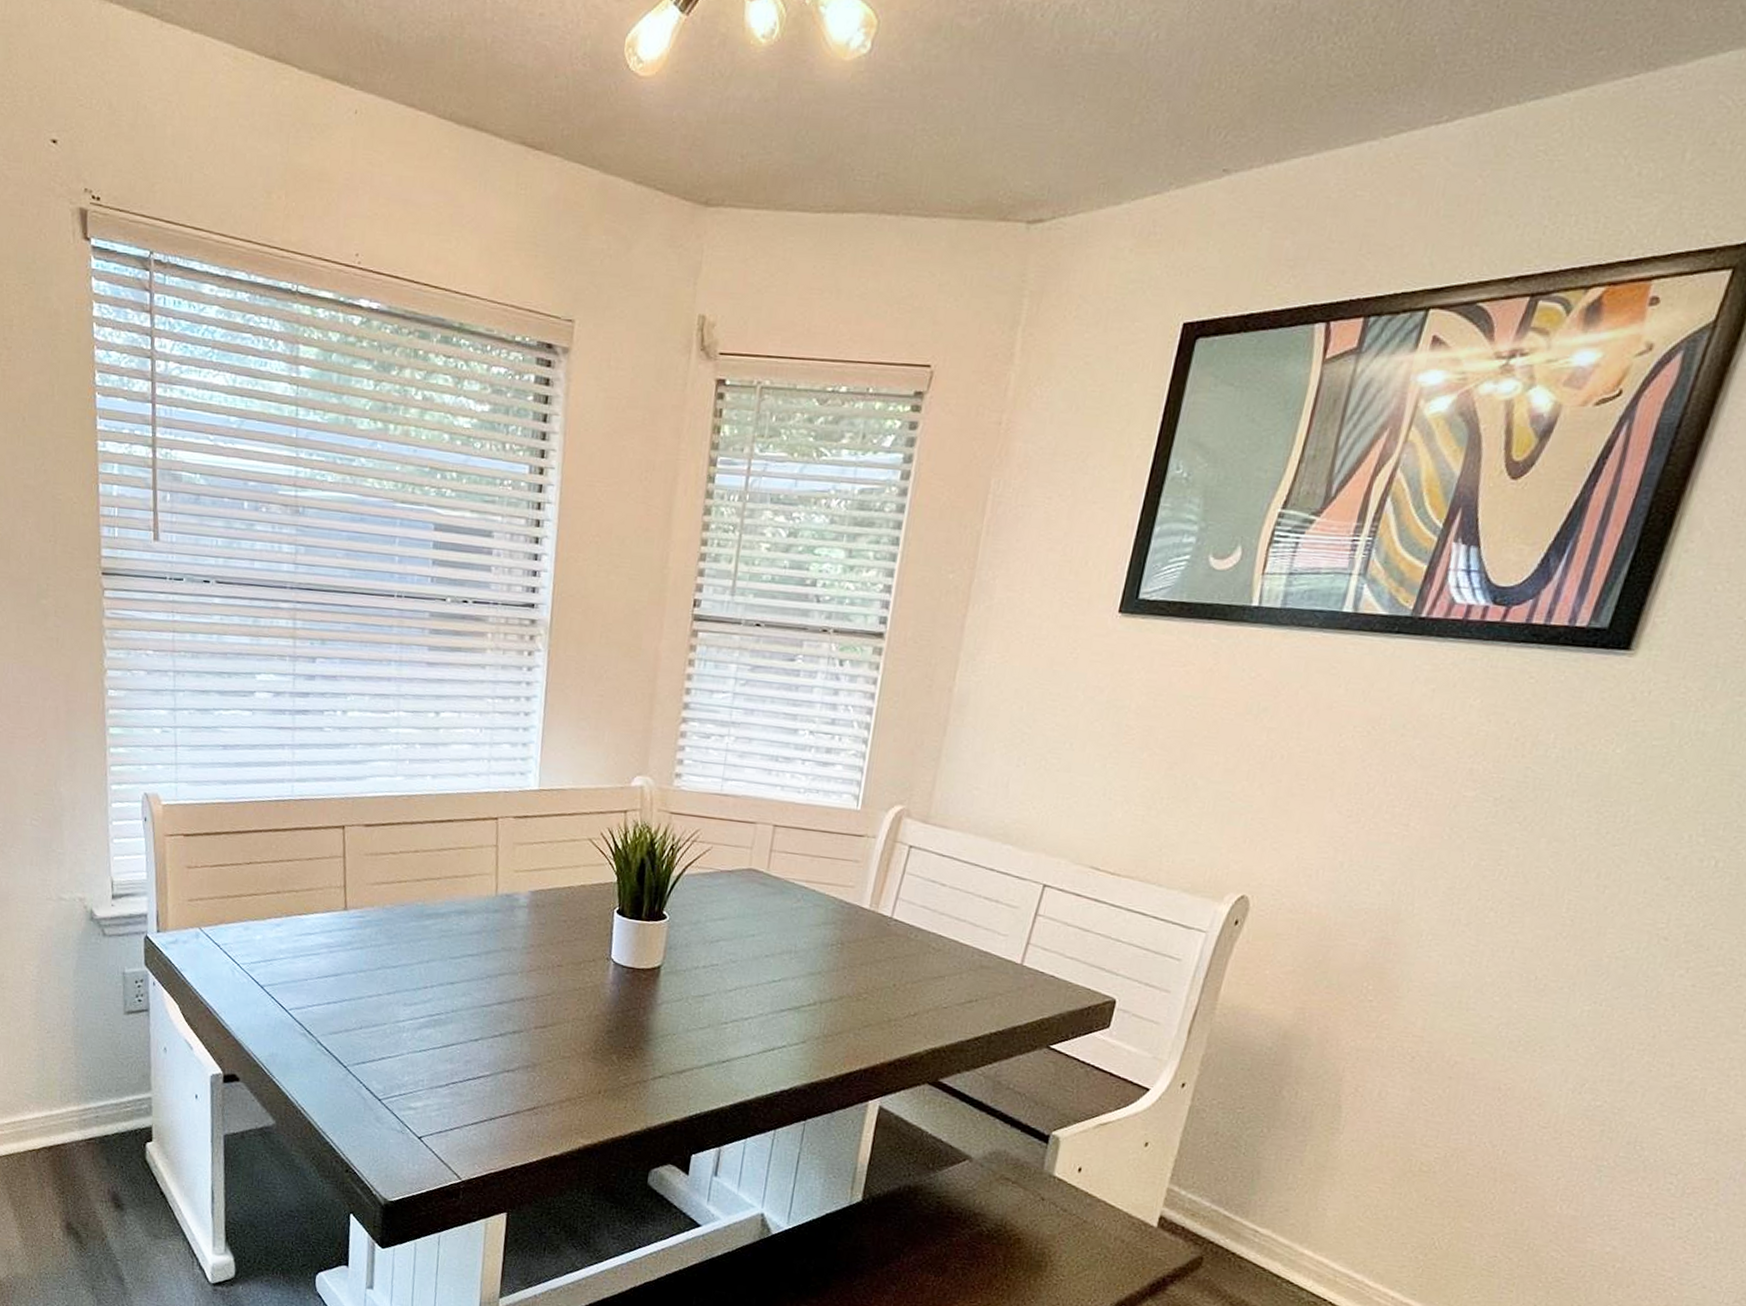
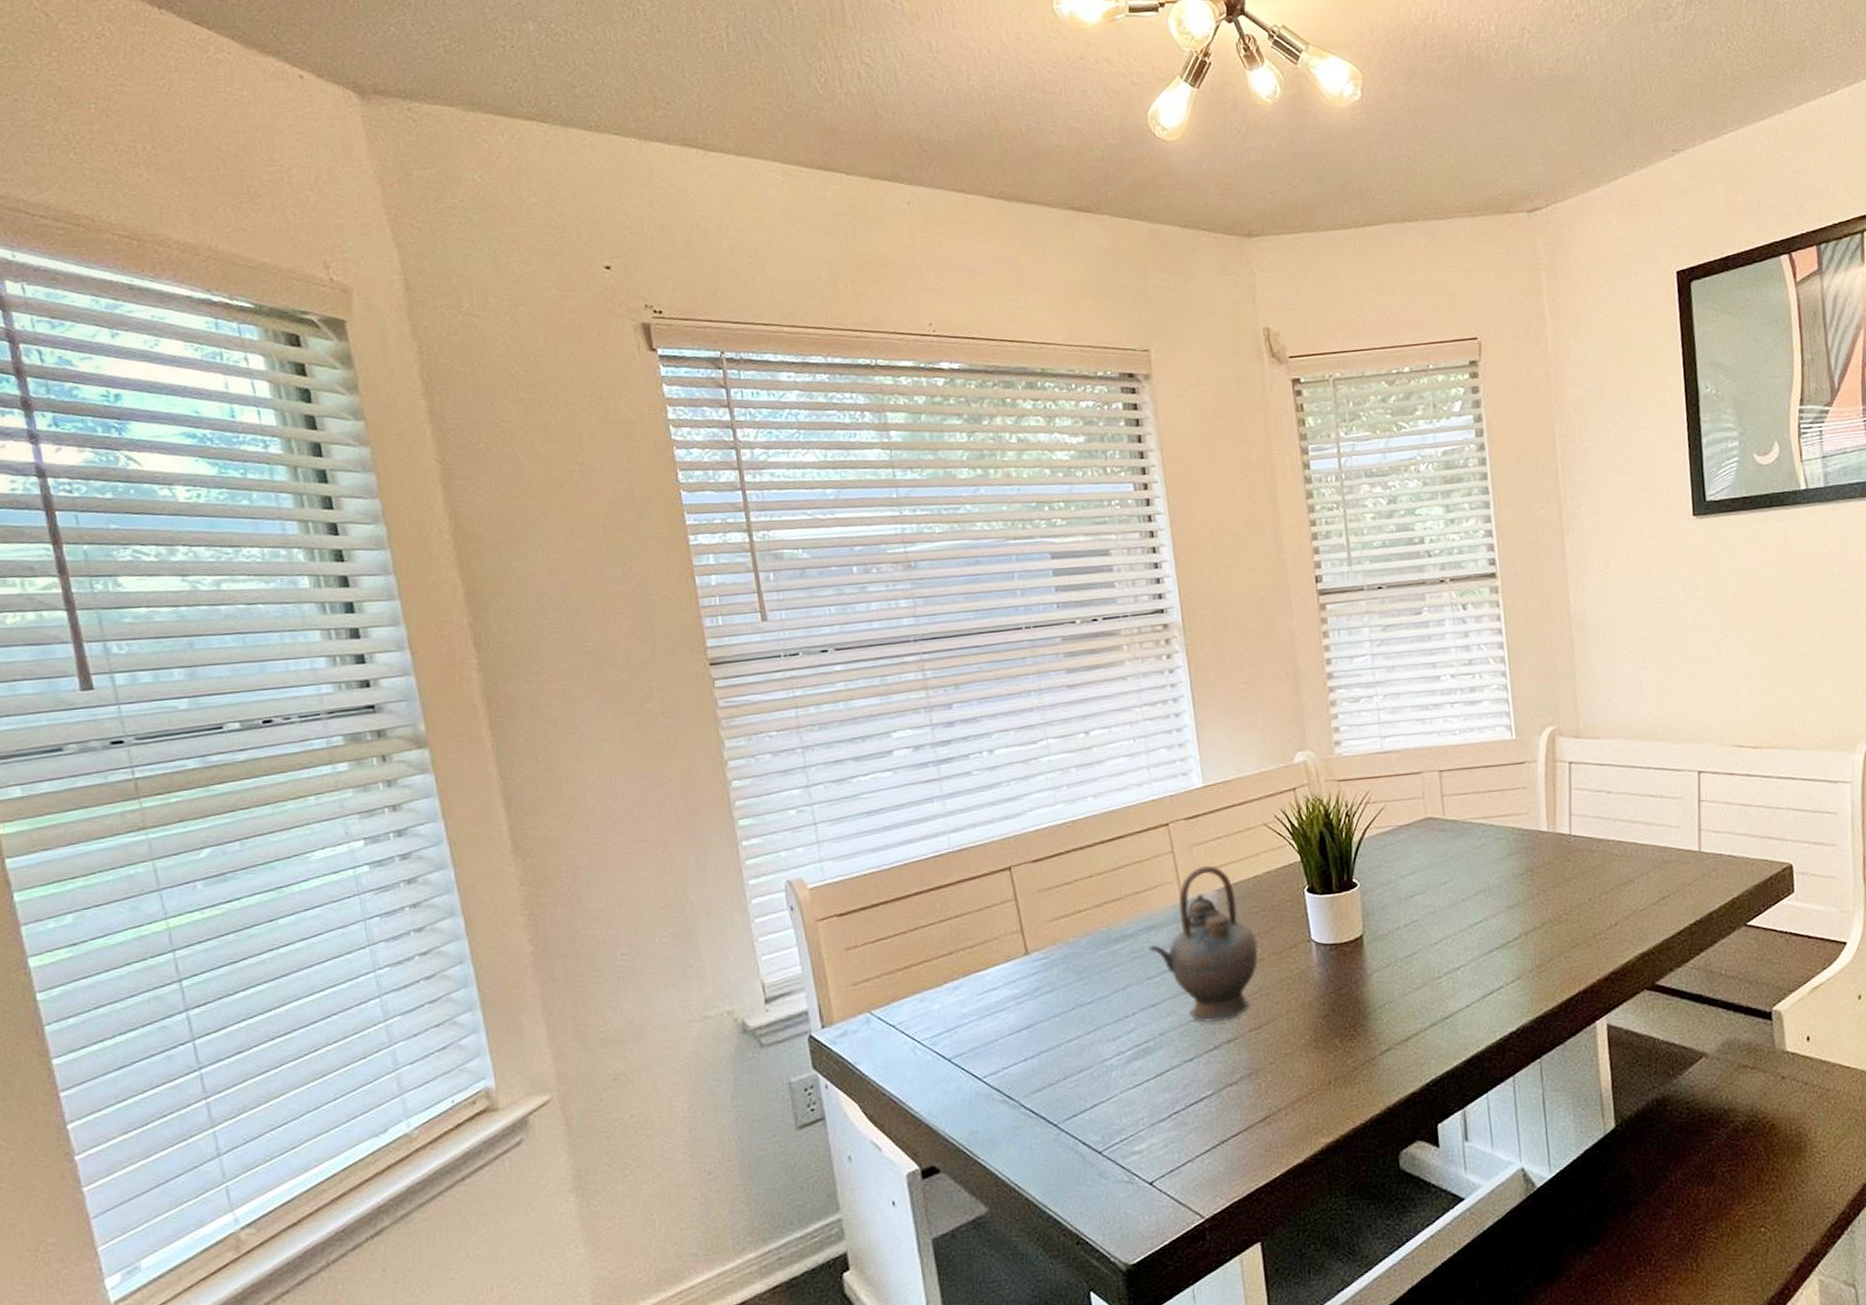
teapot: none [457,865,560,1014] -> present [1149,865,1259,1023]

